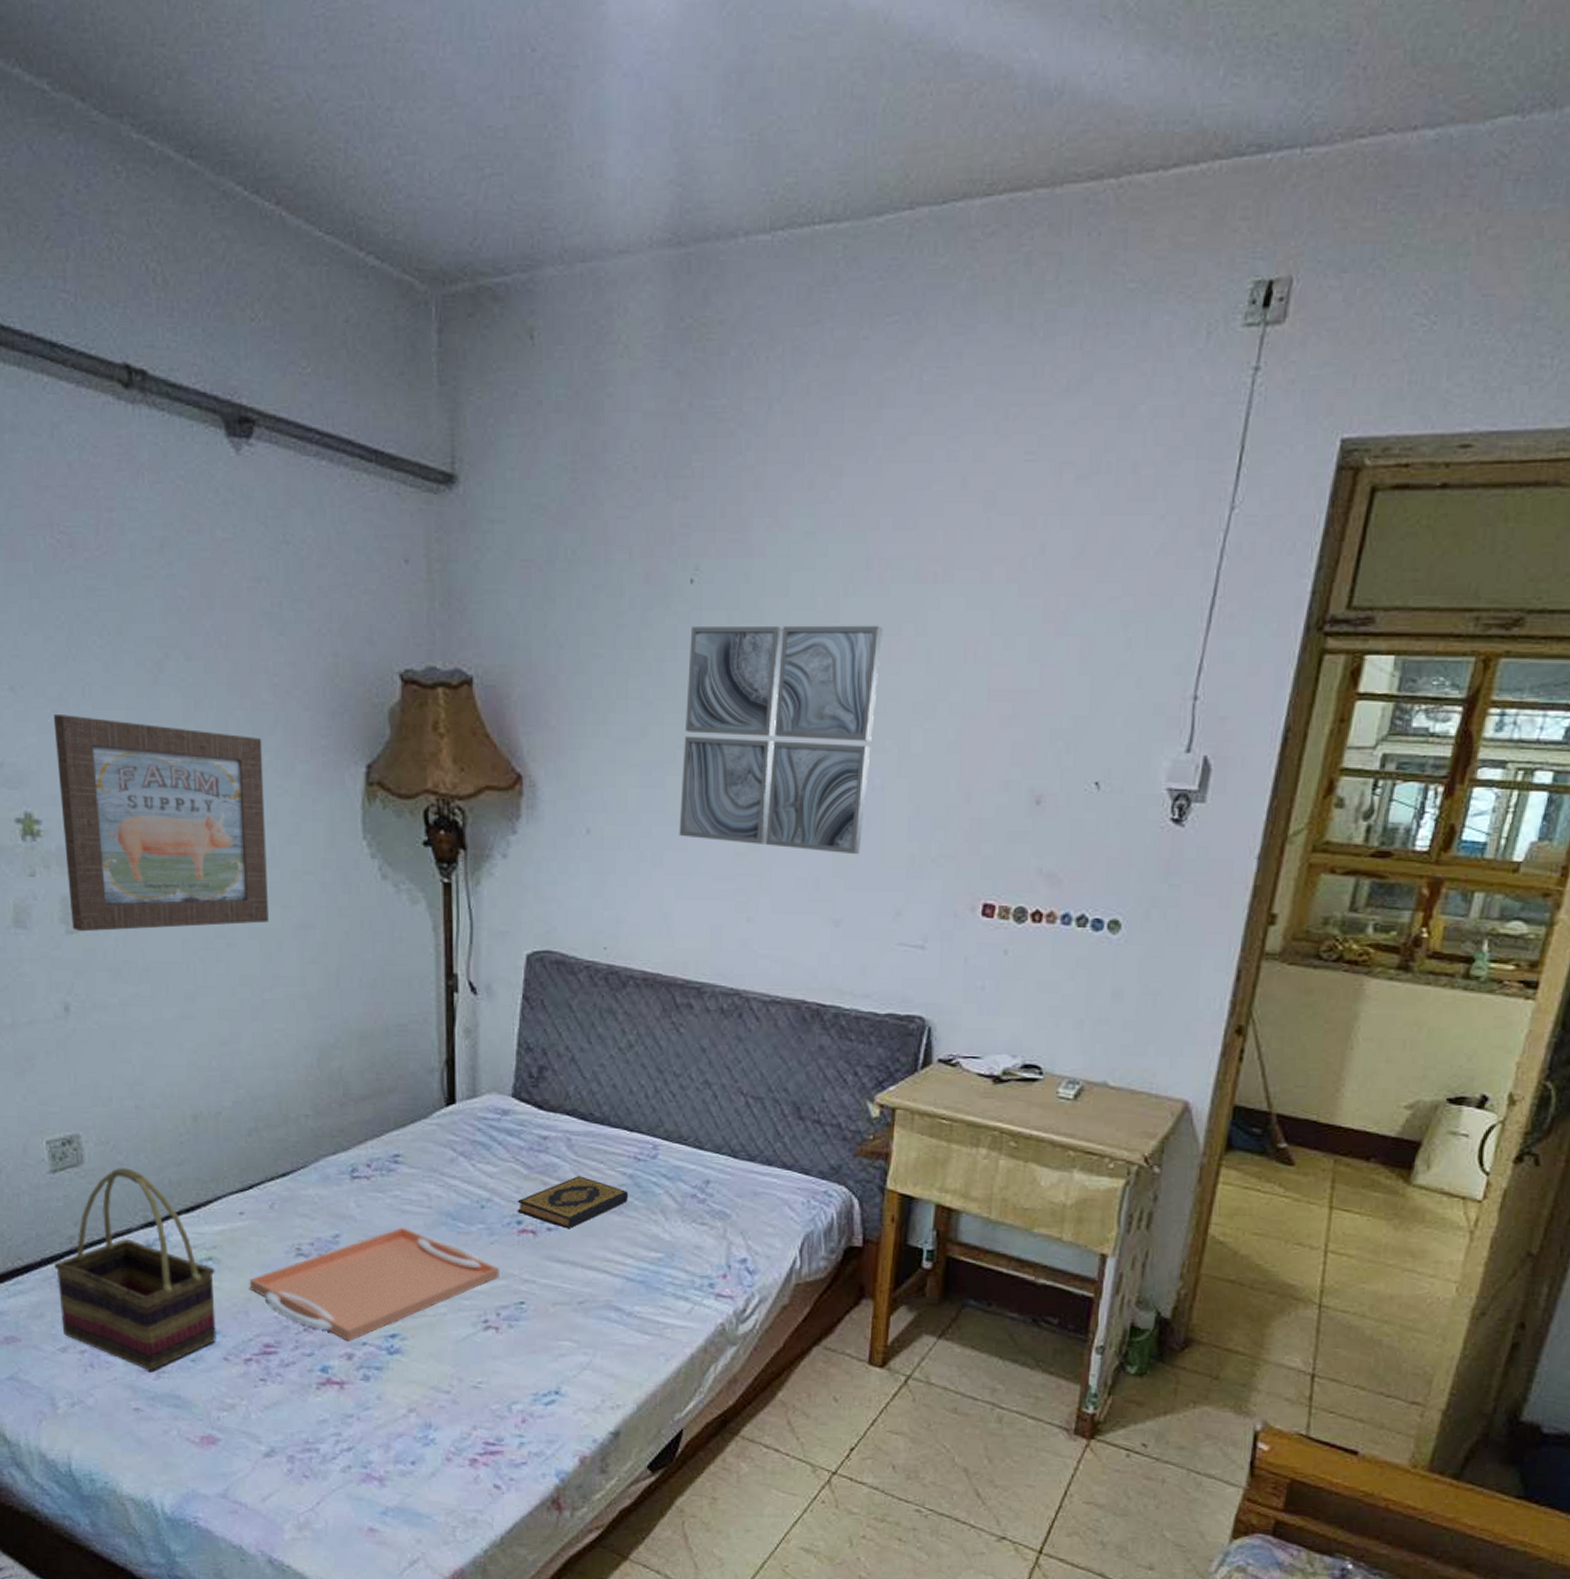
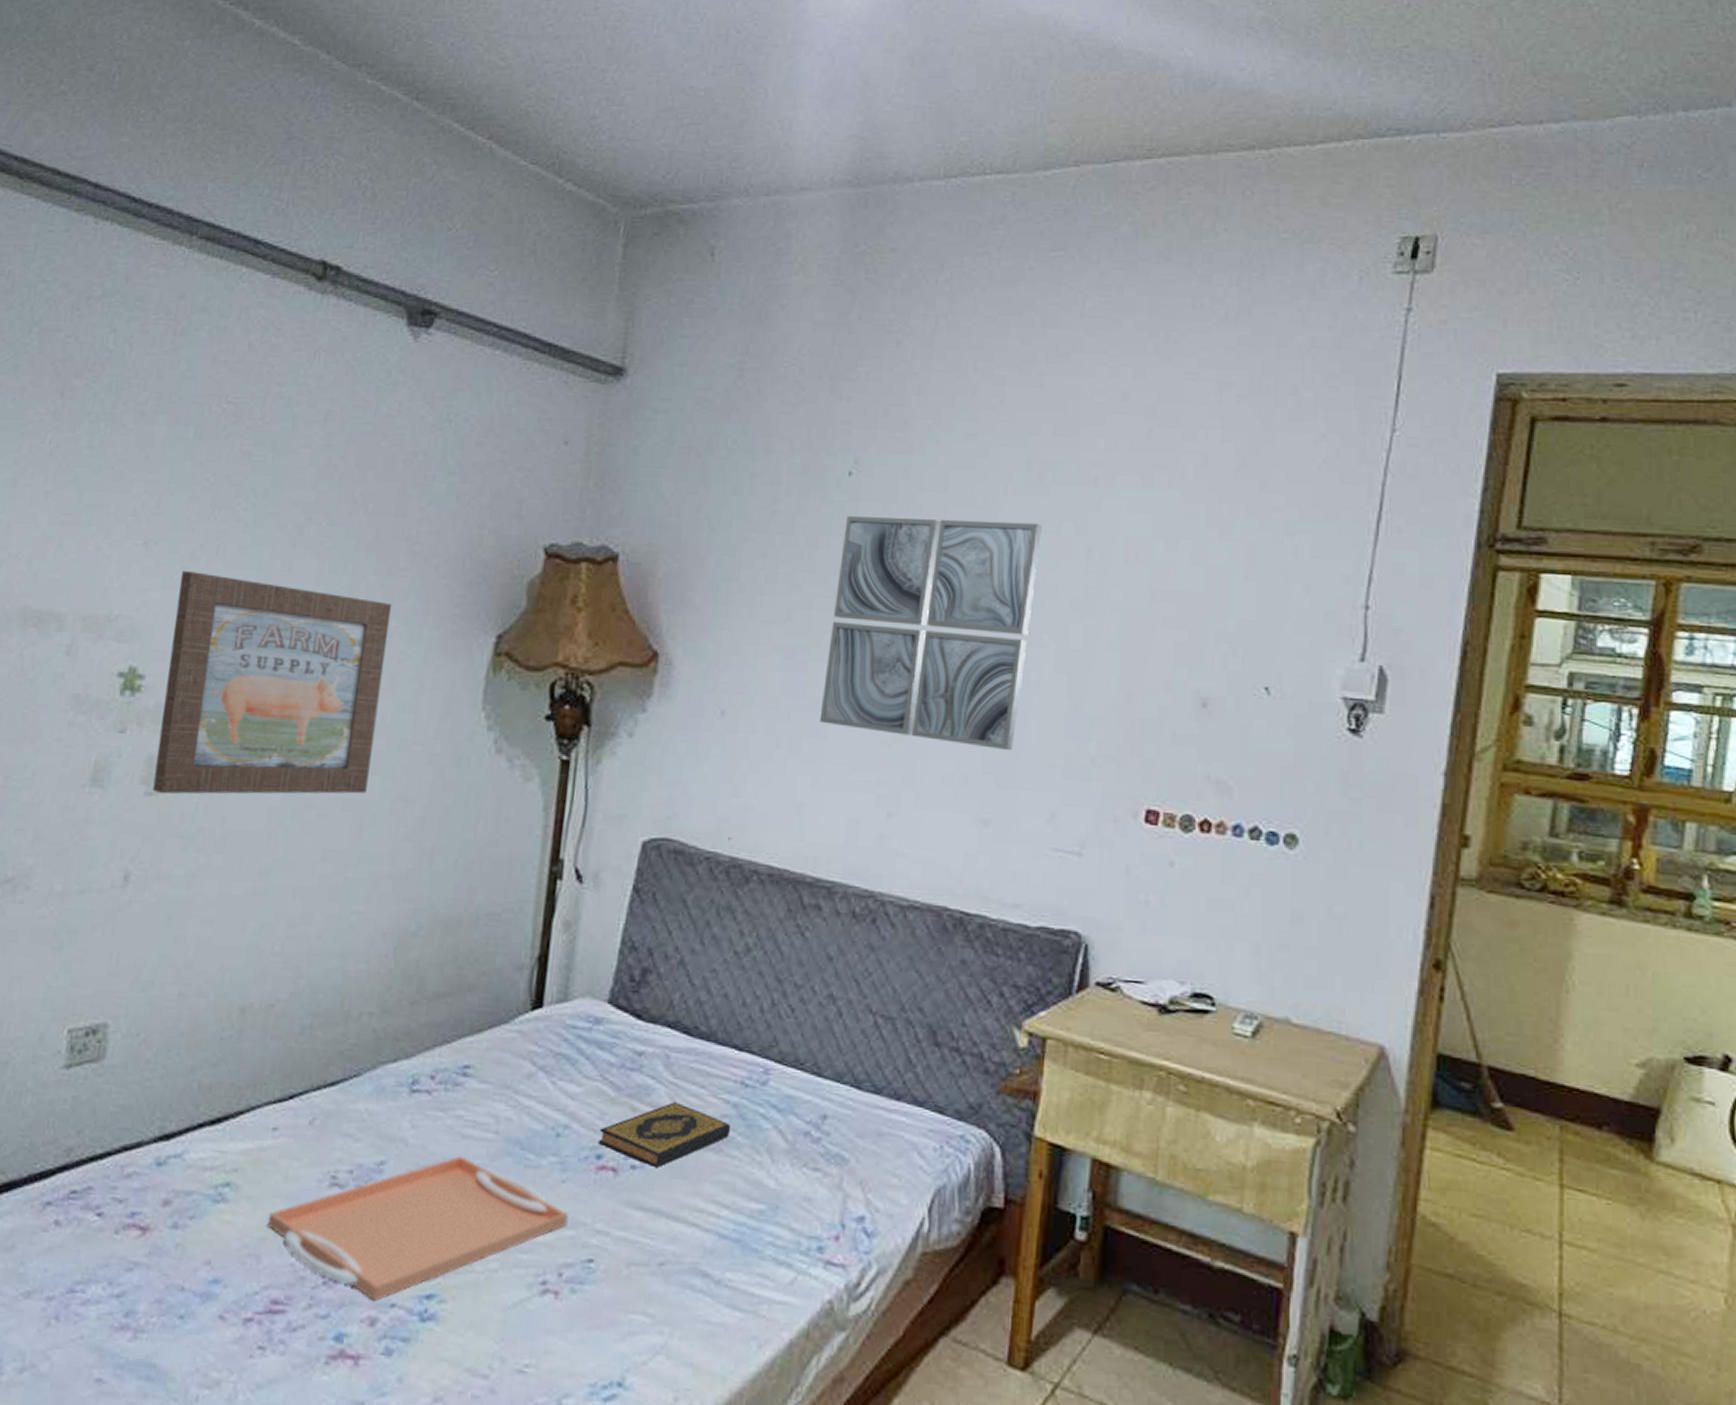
woven basket: present [53,1168,217,1371] -> none [33,1066,231,1329]

